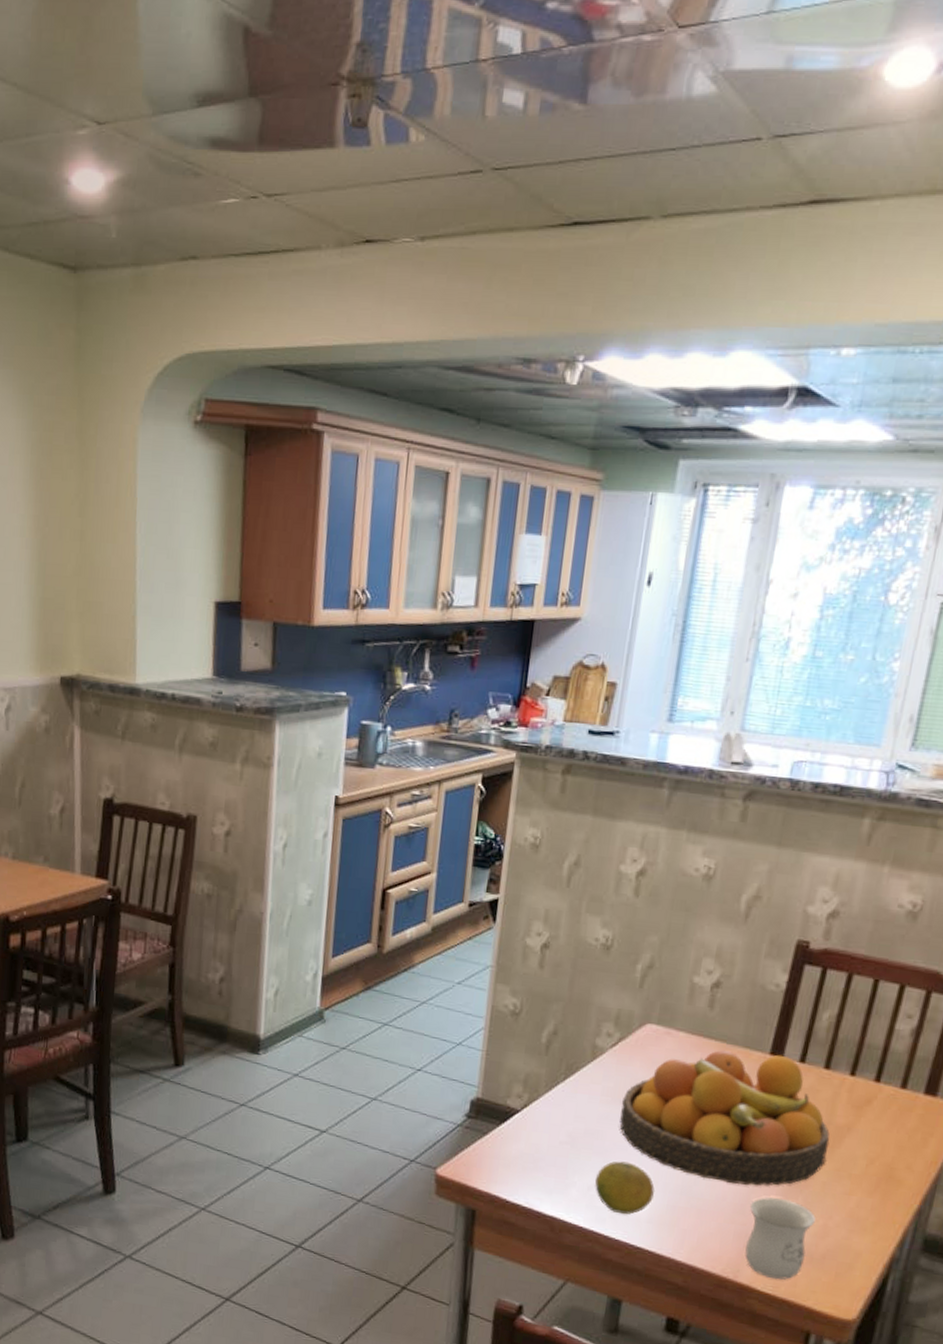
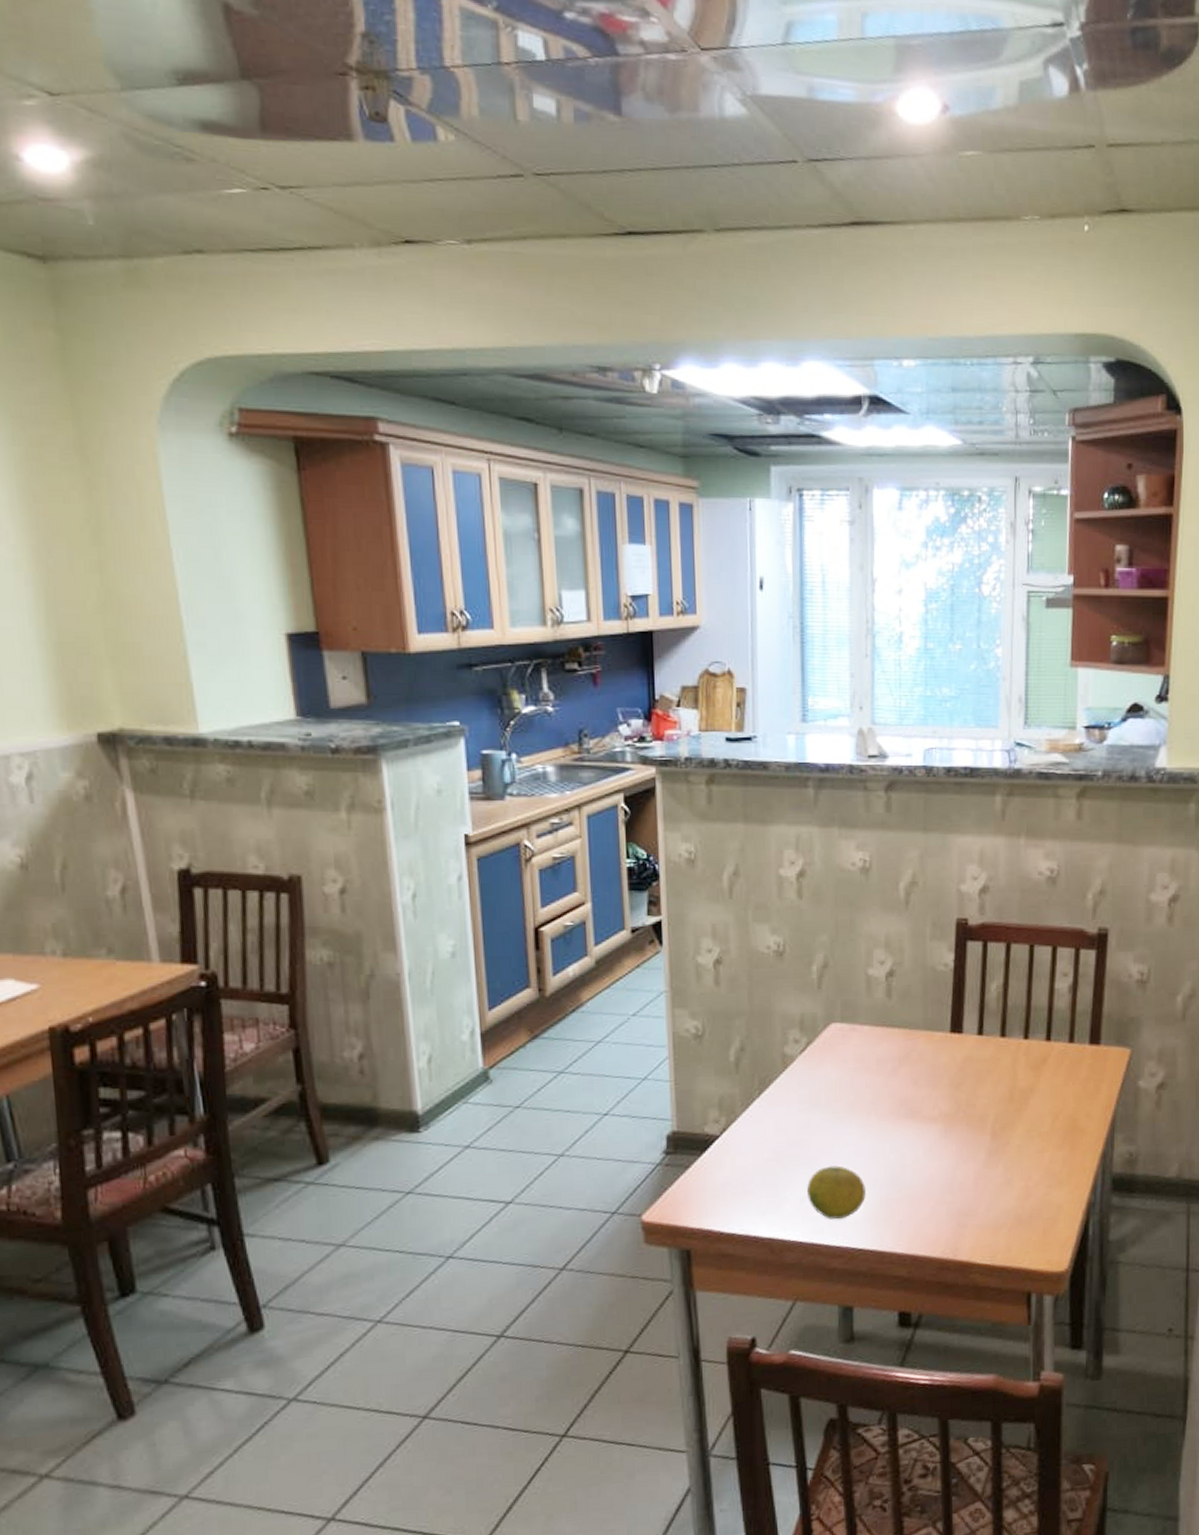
fruit bowl: present [620,1050,830,1186] -> none [820,1031,1017,1167]
mug: present [745,1197,816,1280] -> none [956,1169,1017,1249]

